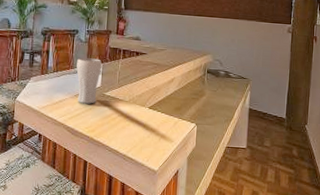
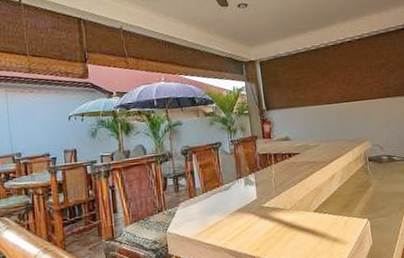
drinking glass: present [76,58,102,104] -> none [226,169,256,222]

